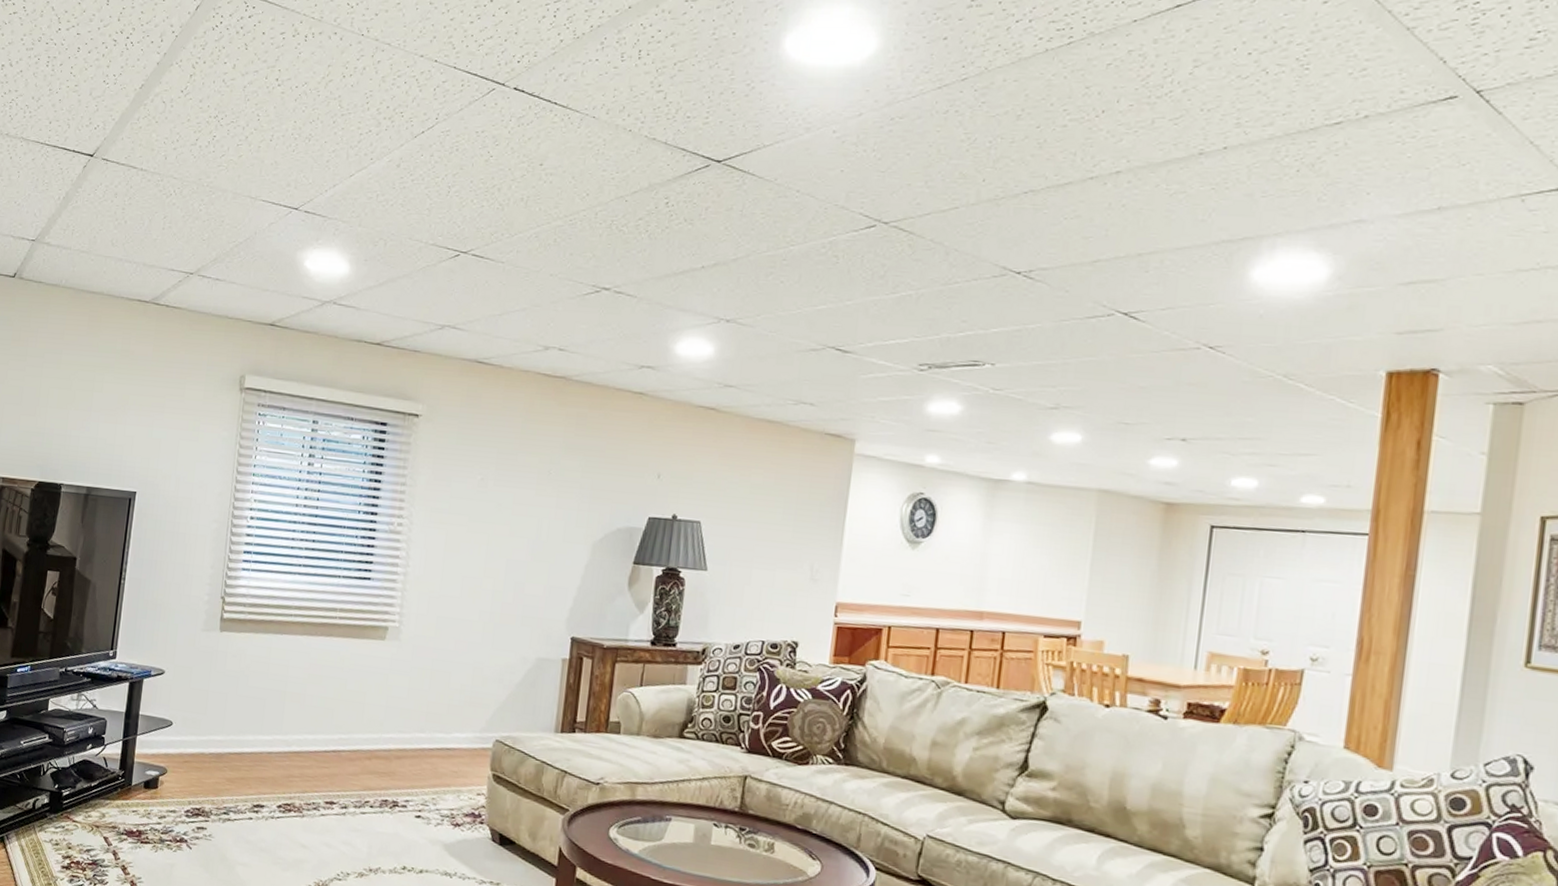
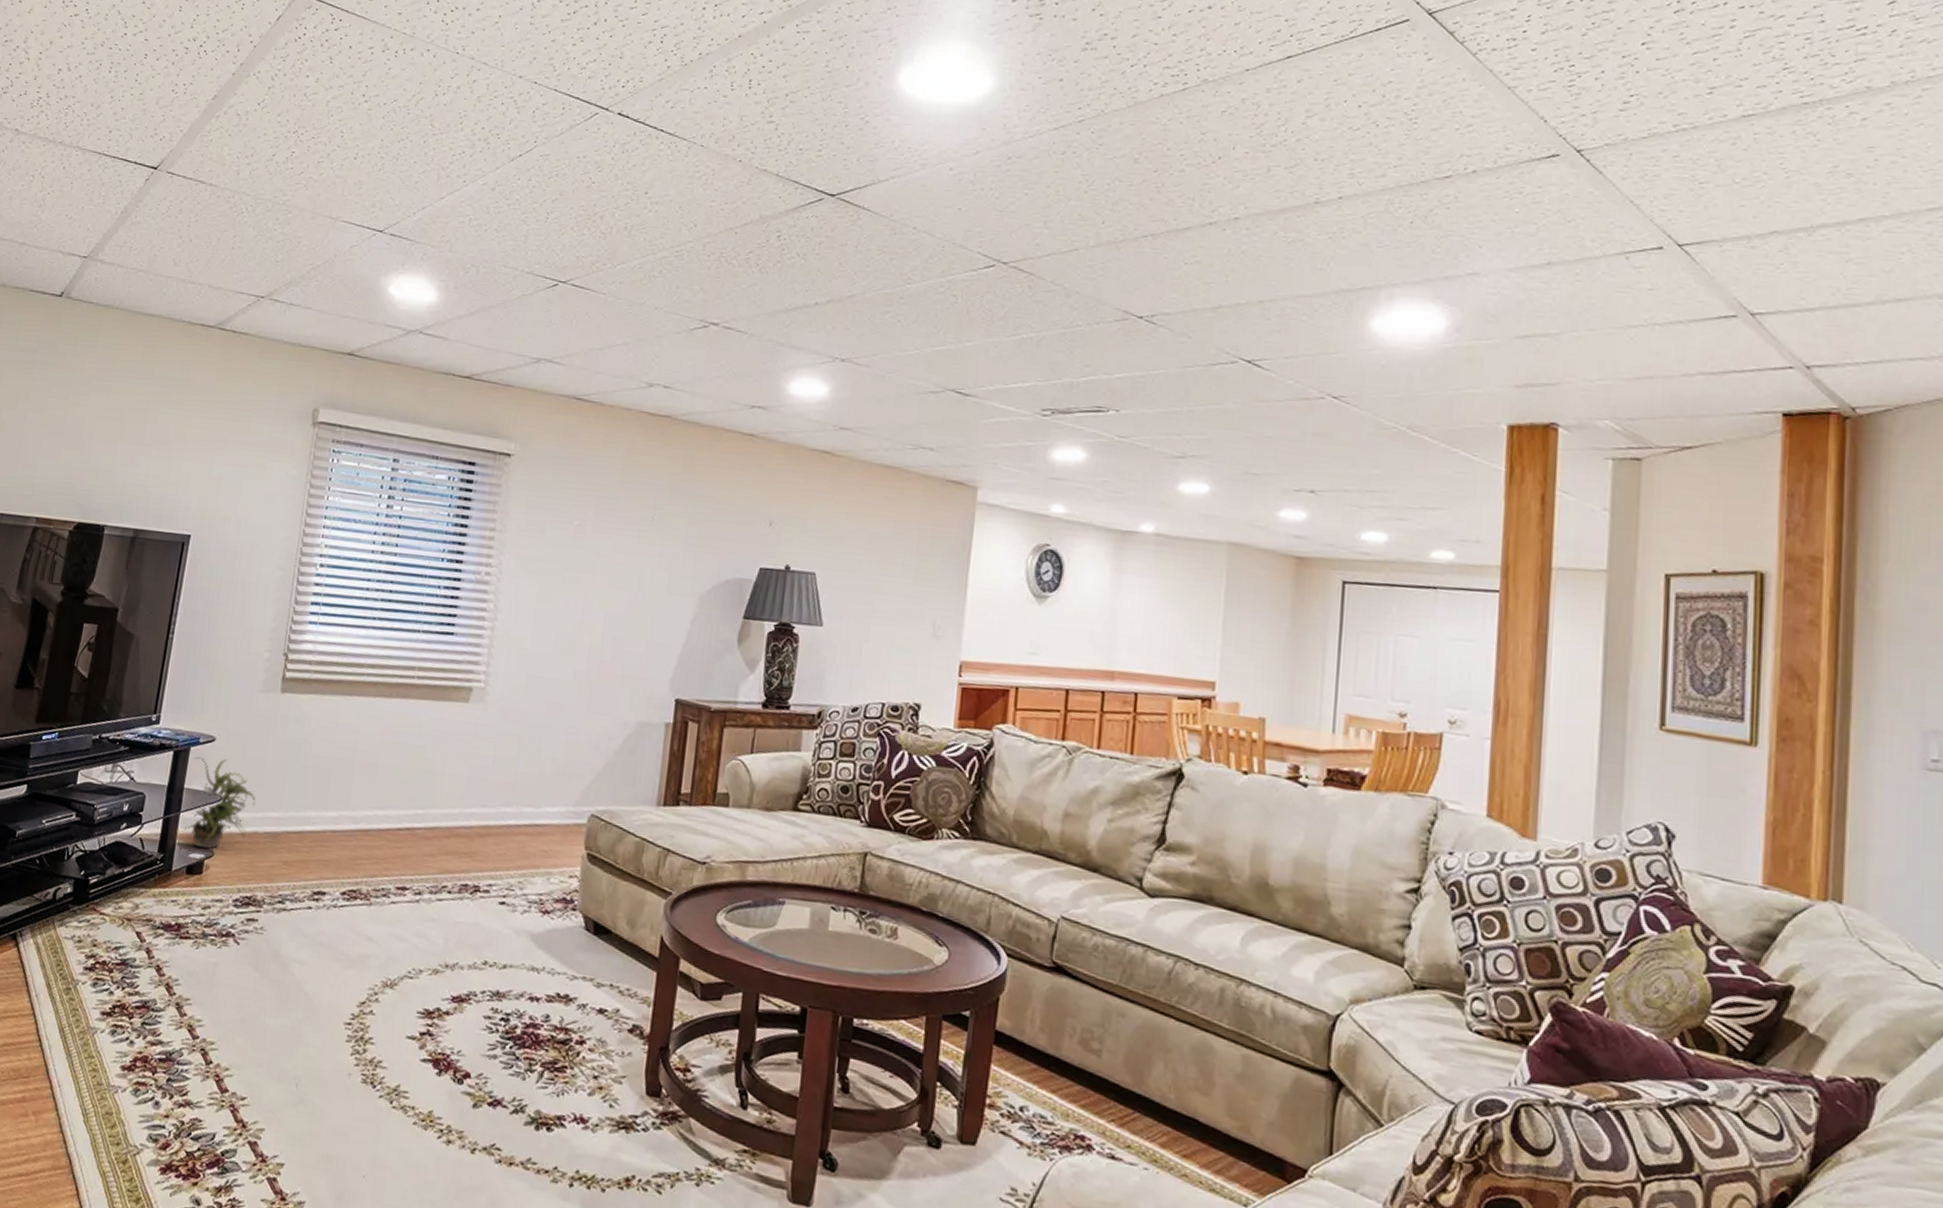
potted plant: none [140,687,201,767] -> present [184,757,256,849]

